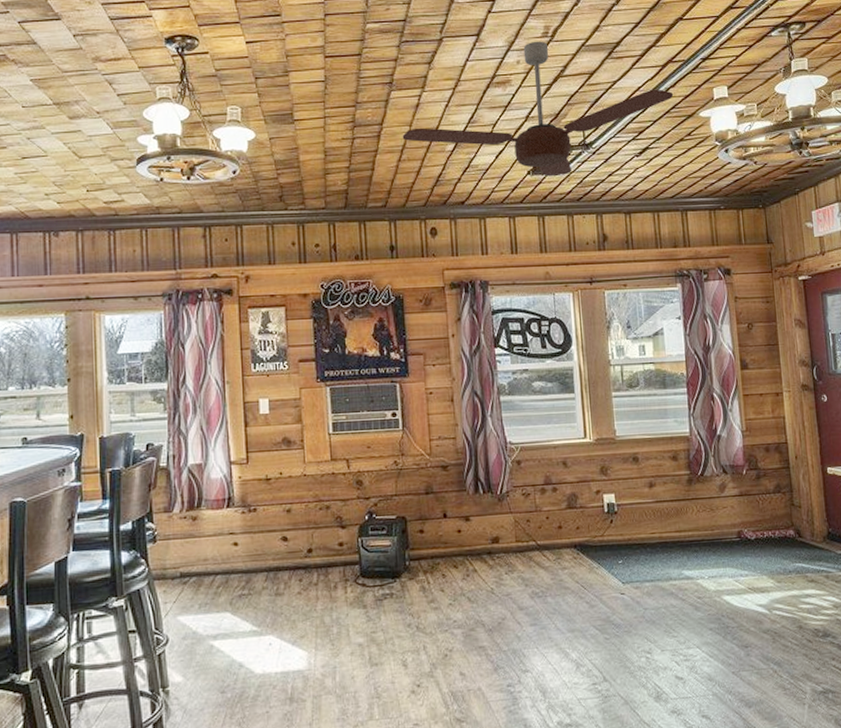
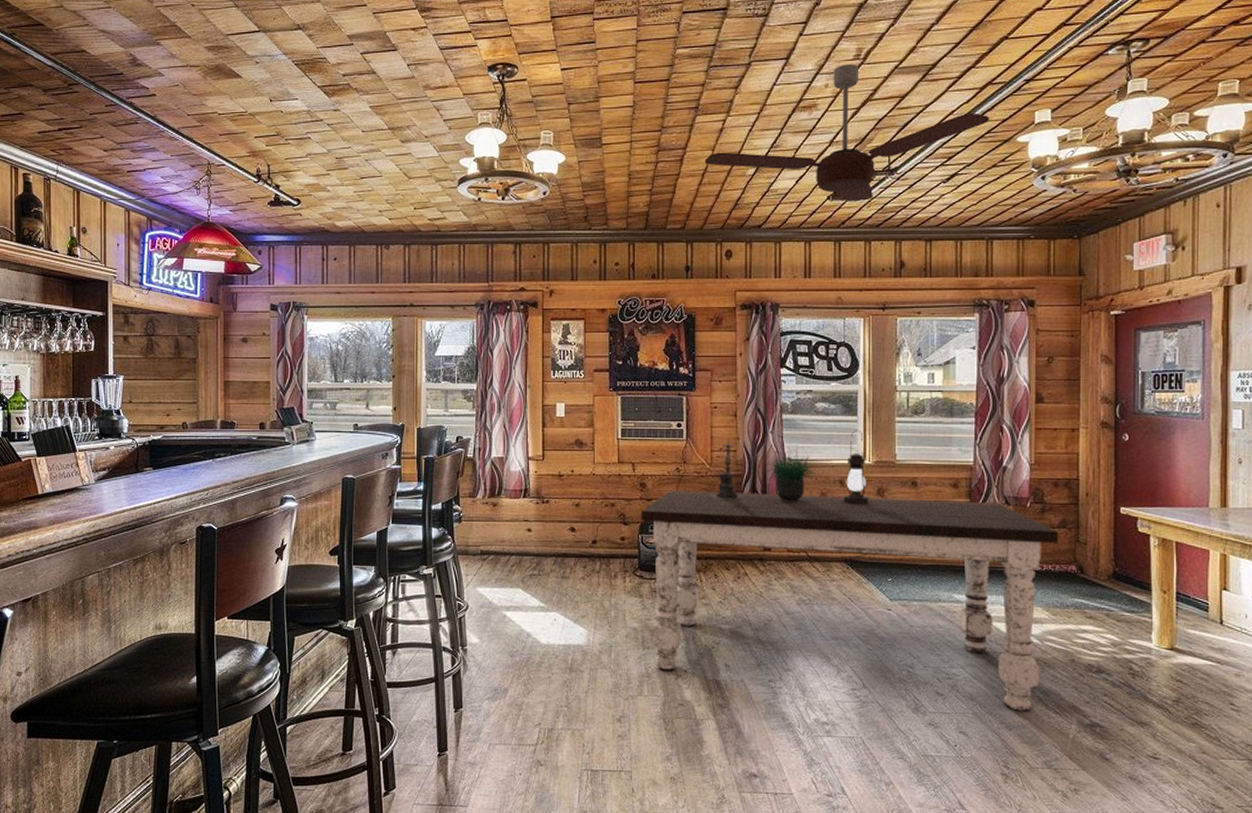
dining table: none [359,472,776,688] -> present [640,490,1059,711]
candle holder: none [431,424,470,491] -> present [709,437,747,499]
potted plant: none [484,426,541,488] -> present [763,443,818,501]
lantern: none [567,407,593,486] -> present [843,429,868,505]

